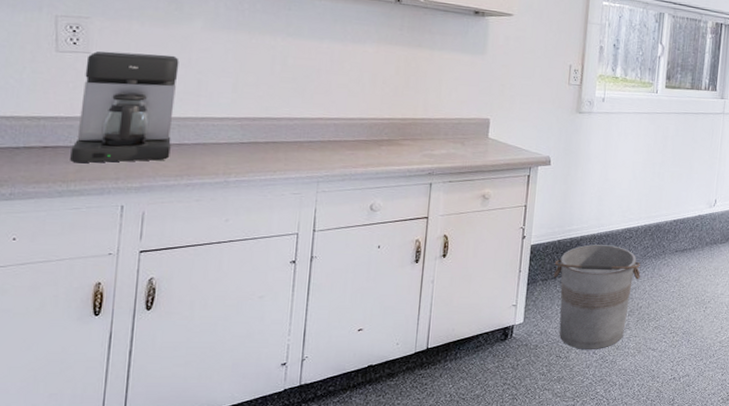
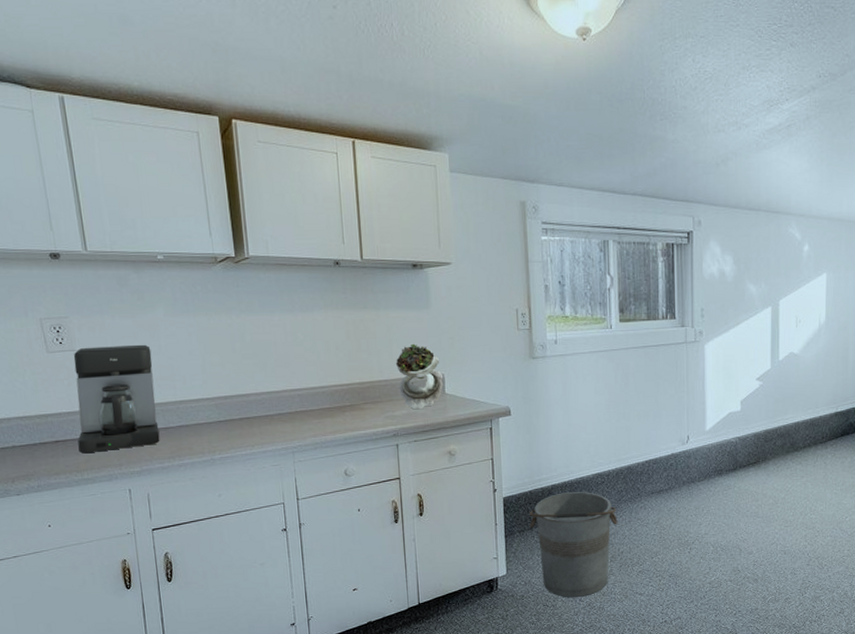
succulent plant: none [441,86,489,151] -> present [395,343,444,410]

